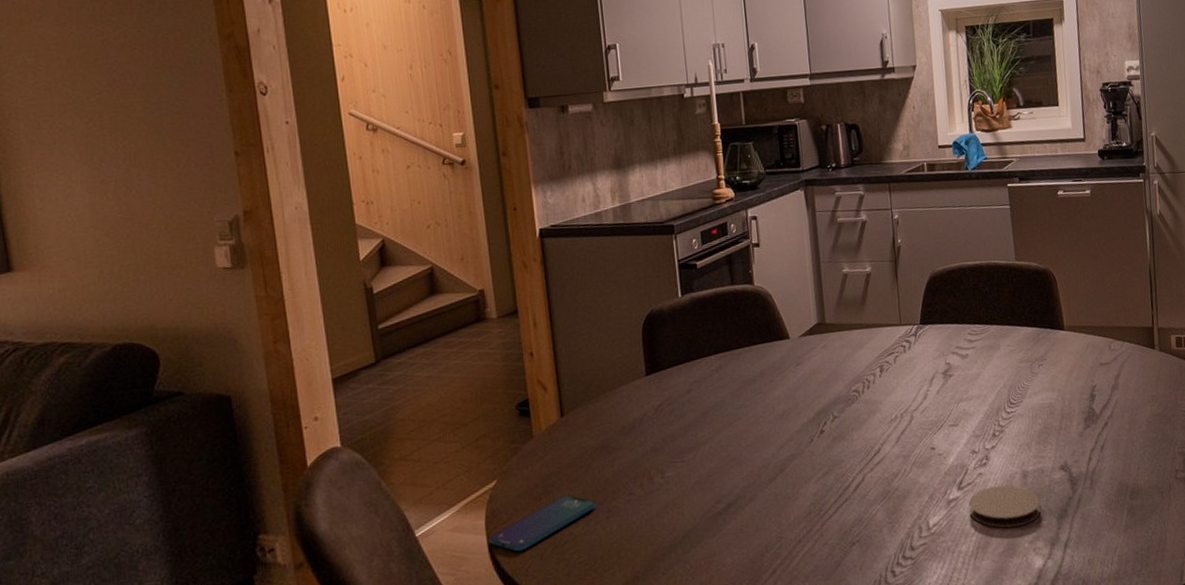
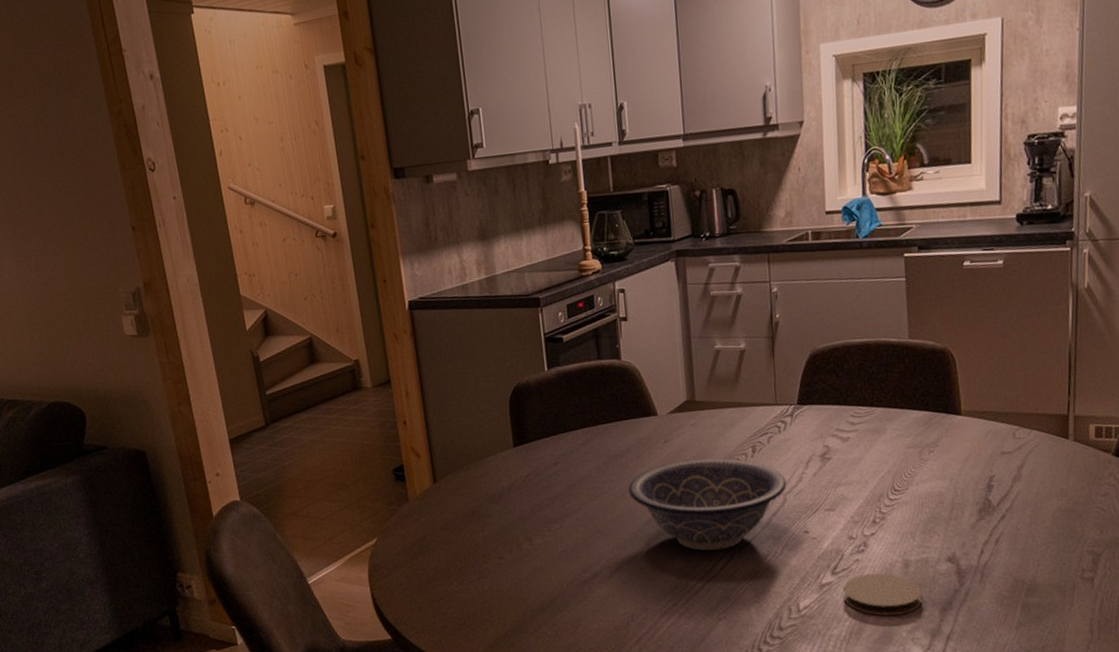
smartphone: present [489,495,596,552] -> none [372,555,468,604]
decorative bowl: none [762,379,913,474] -> present [628,458,787,551]

